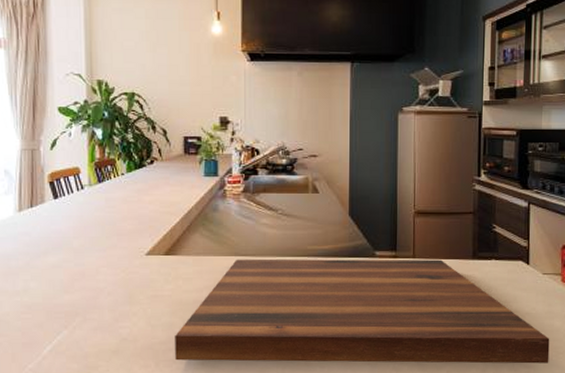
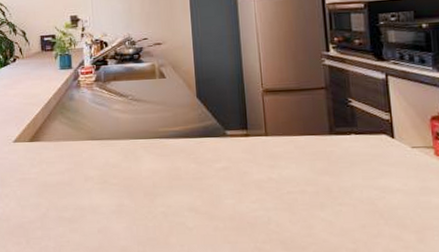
cutting board: present [175,259,550,364] -> none [42,136,431,244]

